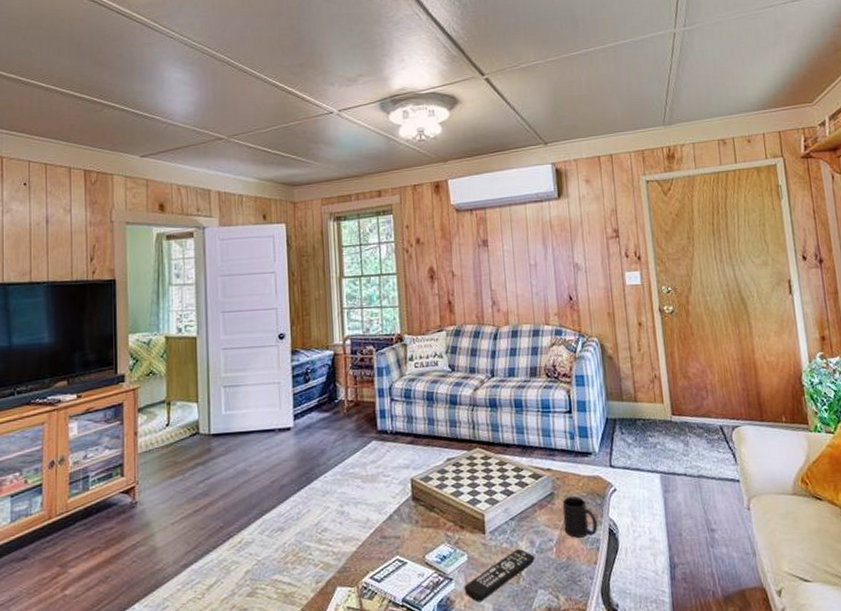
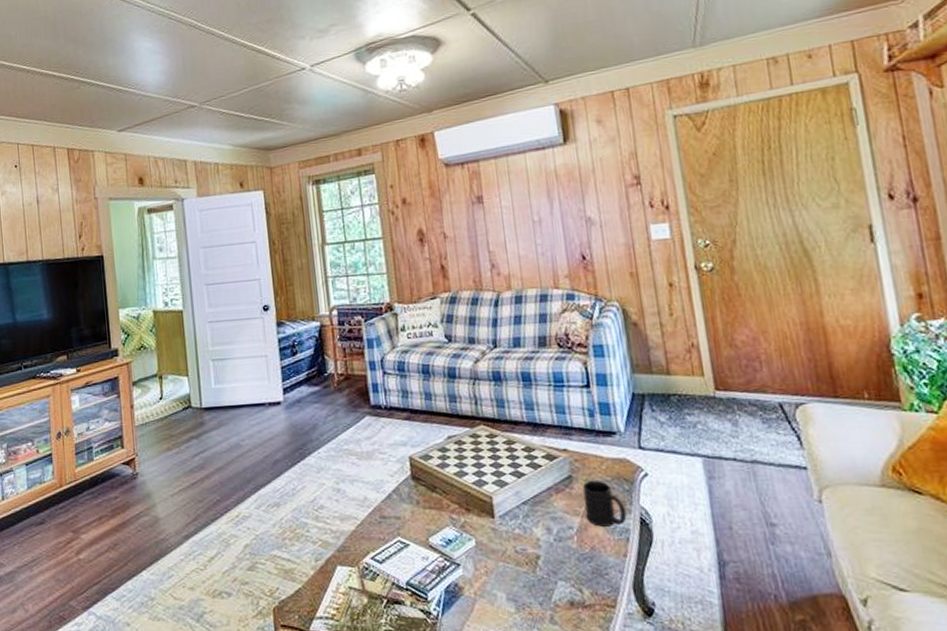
remote control: present [464,548,535,602] -> none [473,535,553,591]

